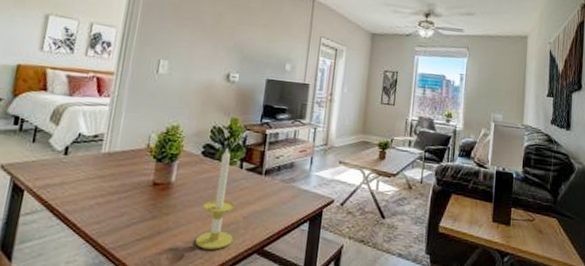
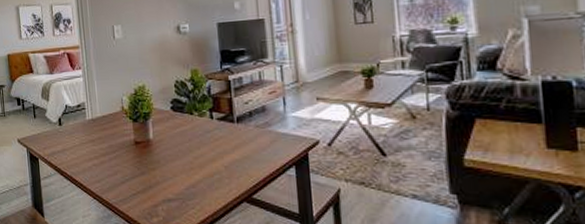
candle: present [195,147,235,250] -> none [183,99,220,200]

